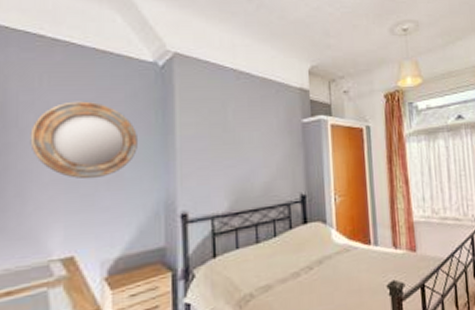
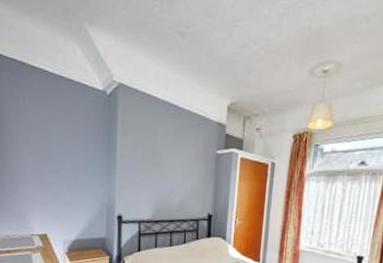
home mirror: present [30,101,137,180] -> none [18,119,89,181]

